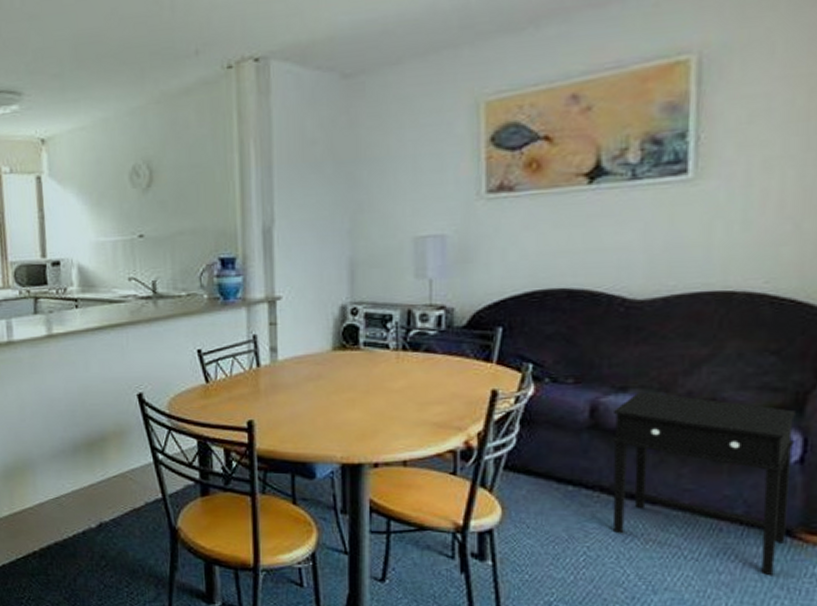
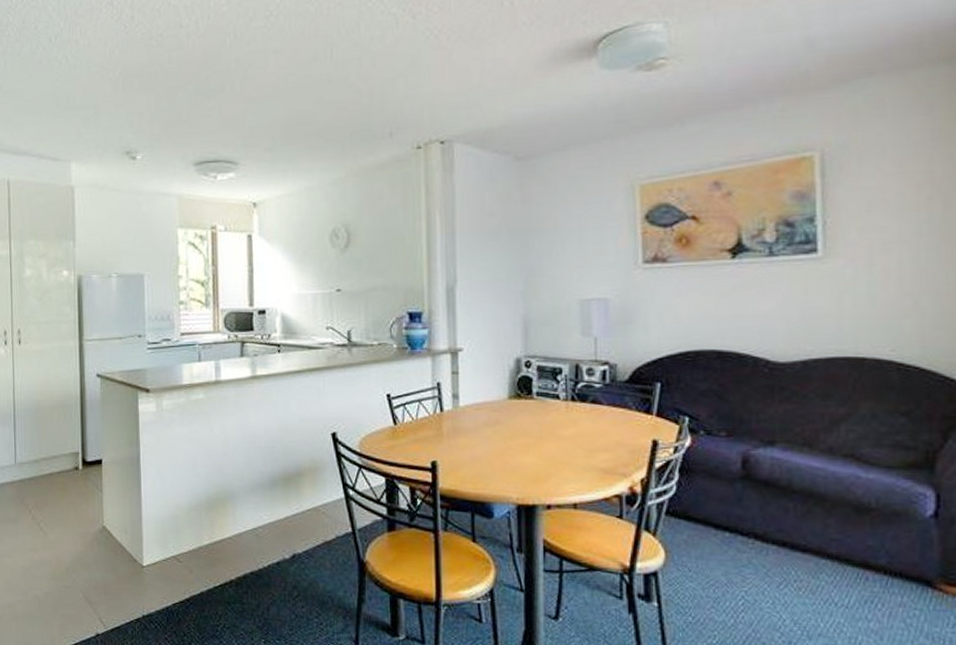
side table: present [612,391,796,576] -> none [764,446,927,625]

